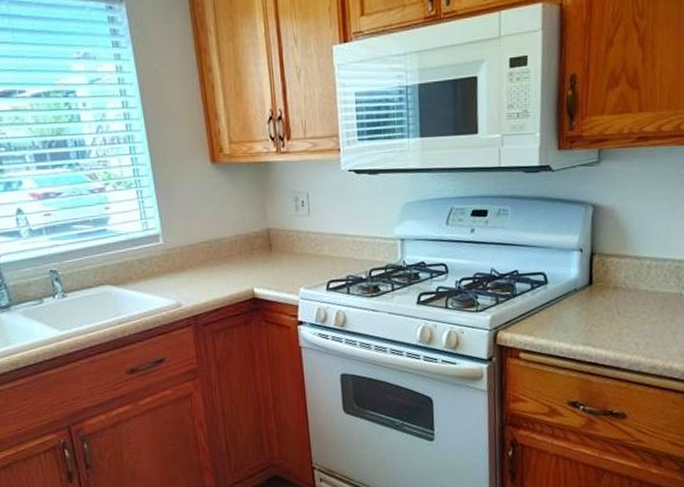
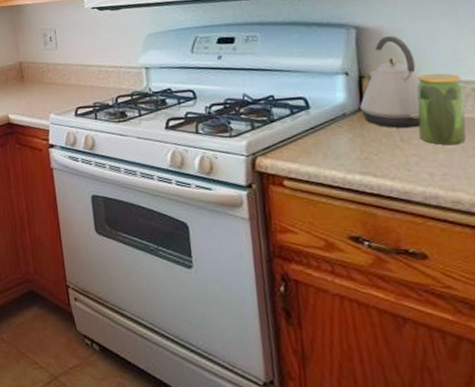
kettle: none [589,215,639,303] -> present [360,36,421,129]
jar: none [631,251,670,318] -> present [416,73,467,145]

